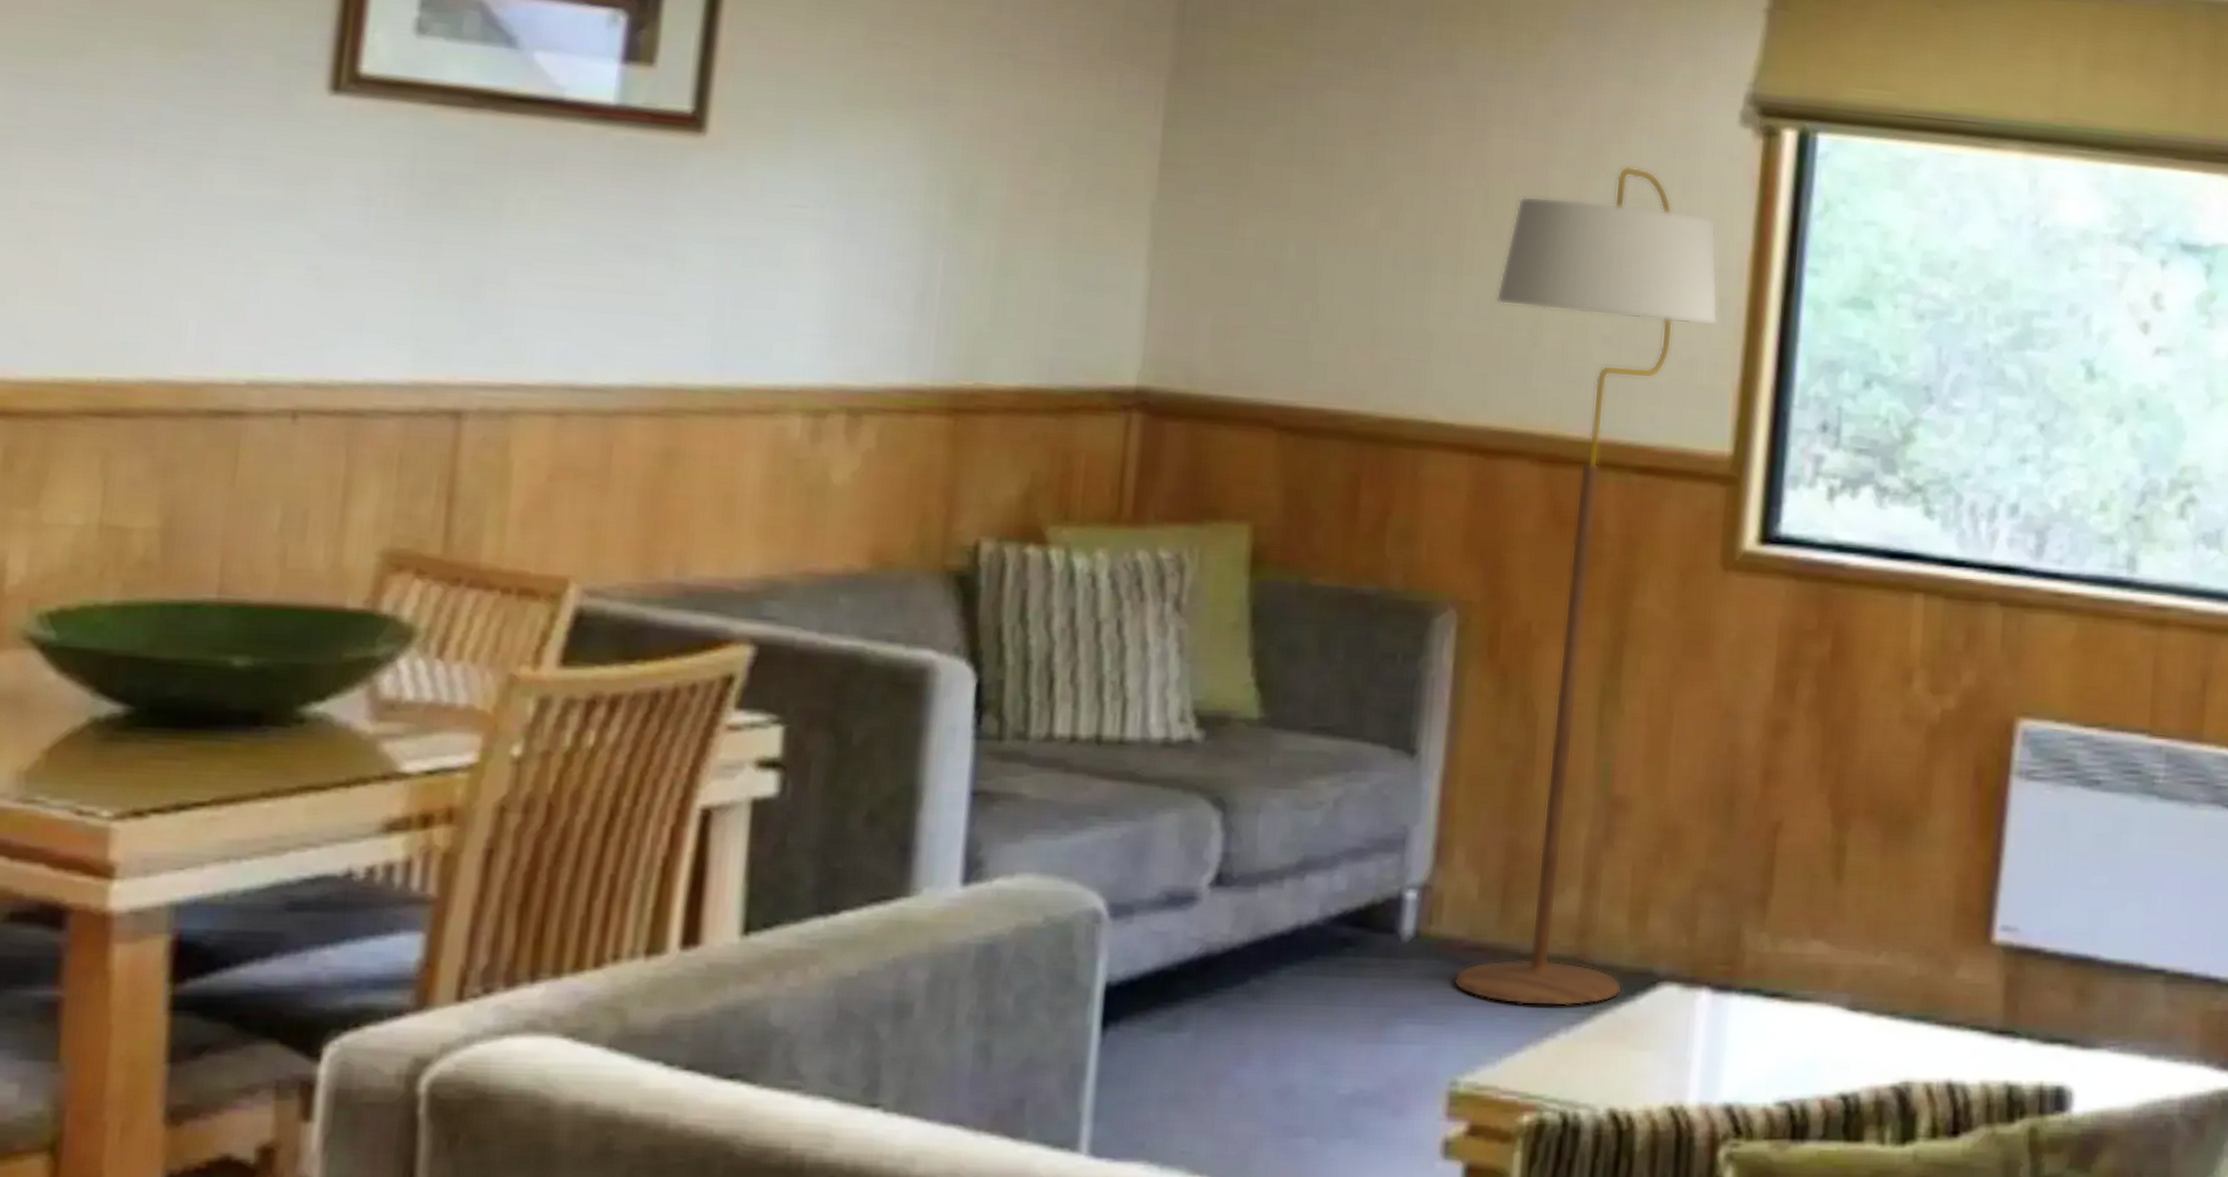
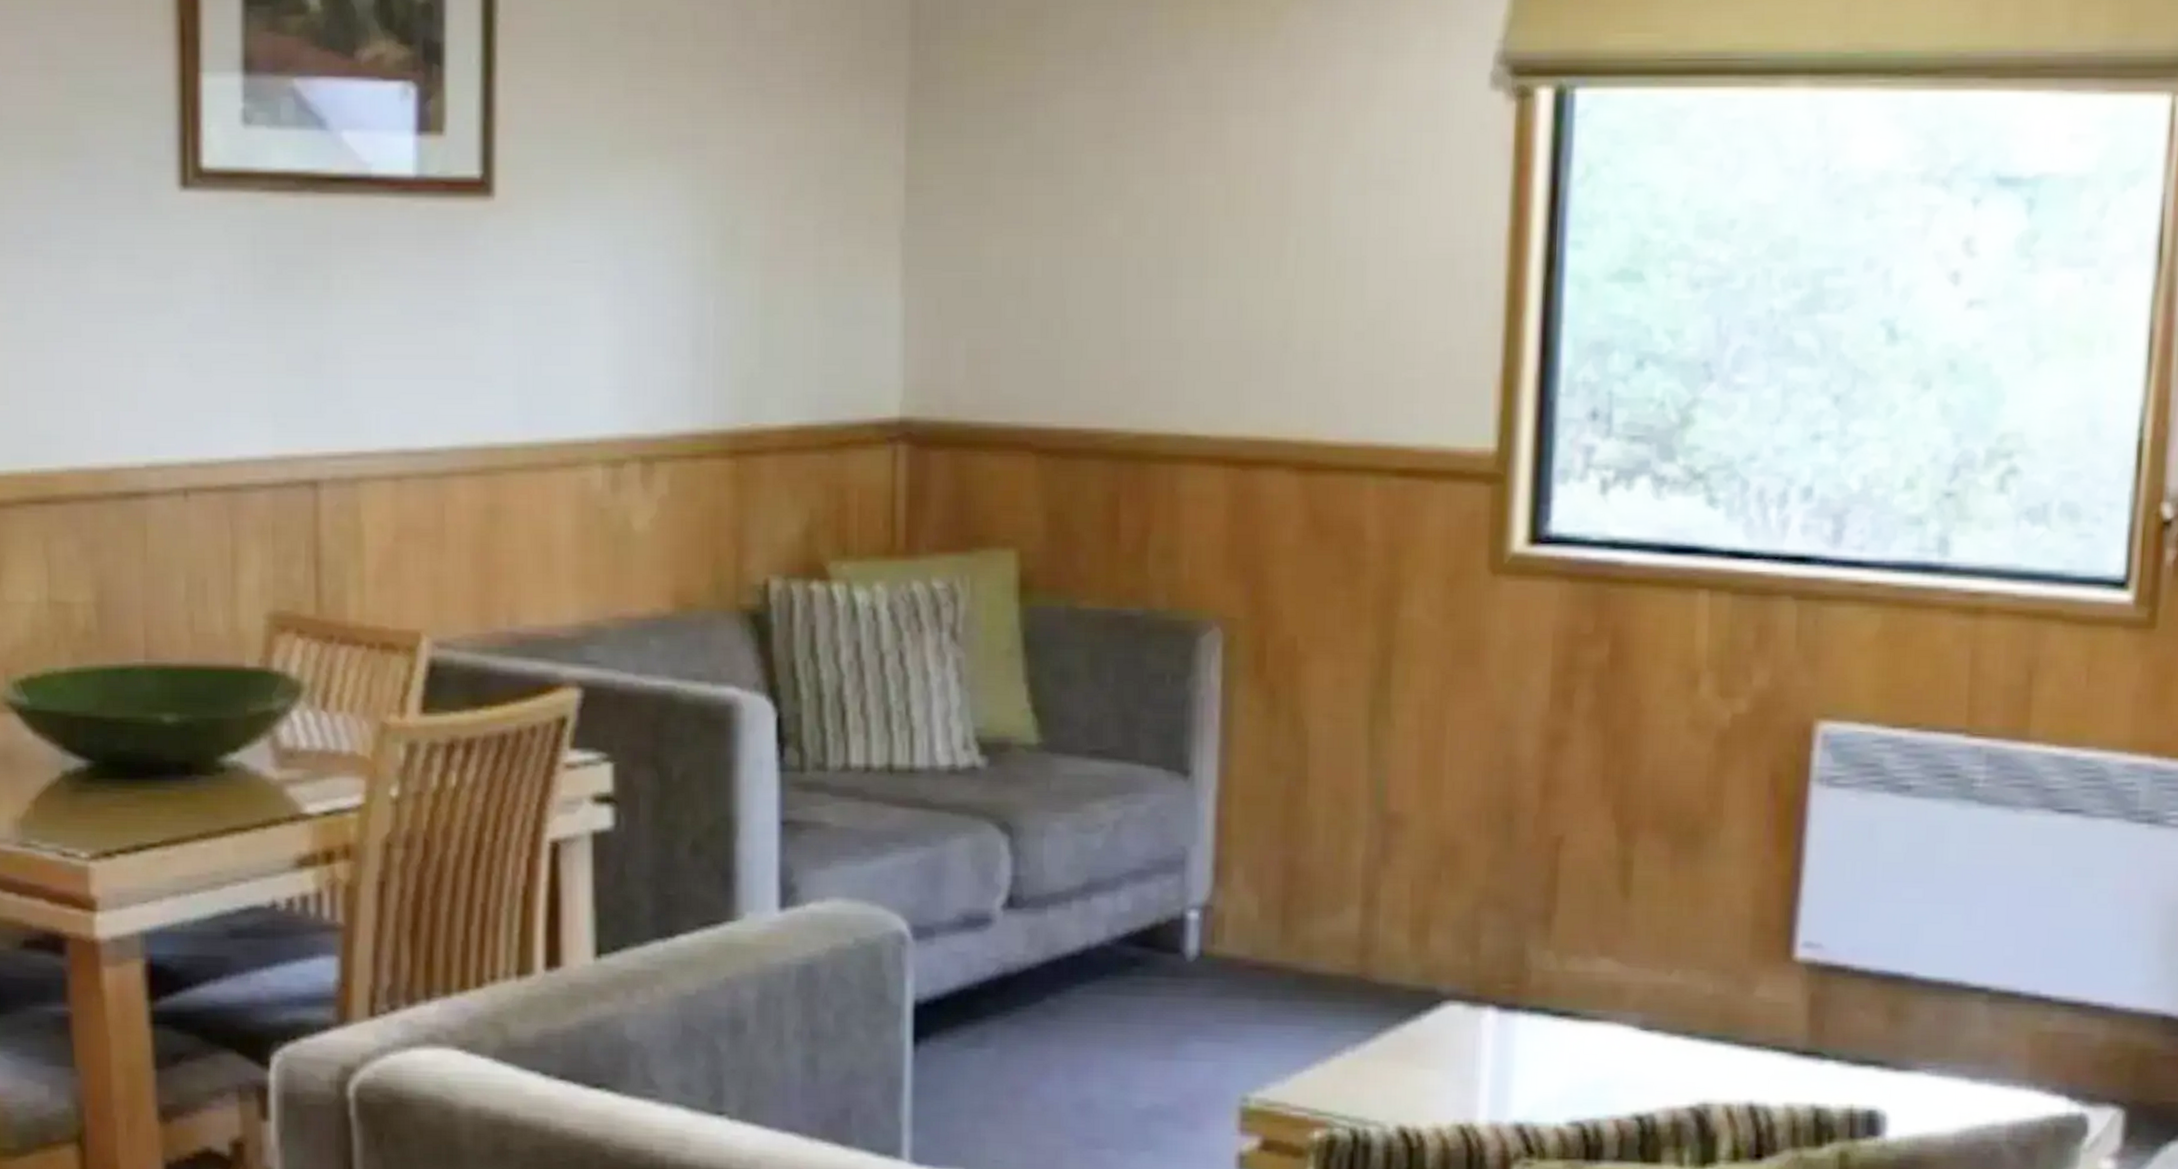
floor lamp: present [1453,166,1719,1007] -> none [1239,146,1475,1025]

